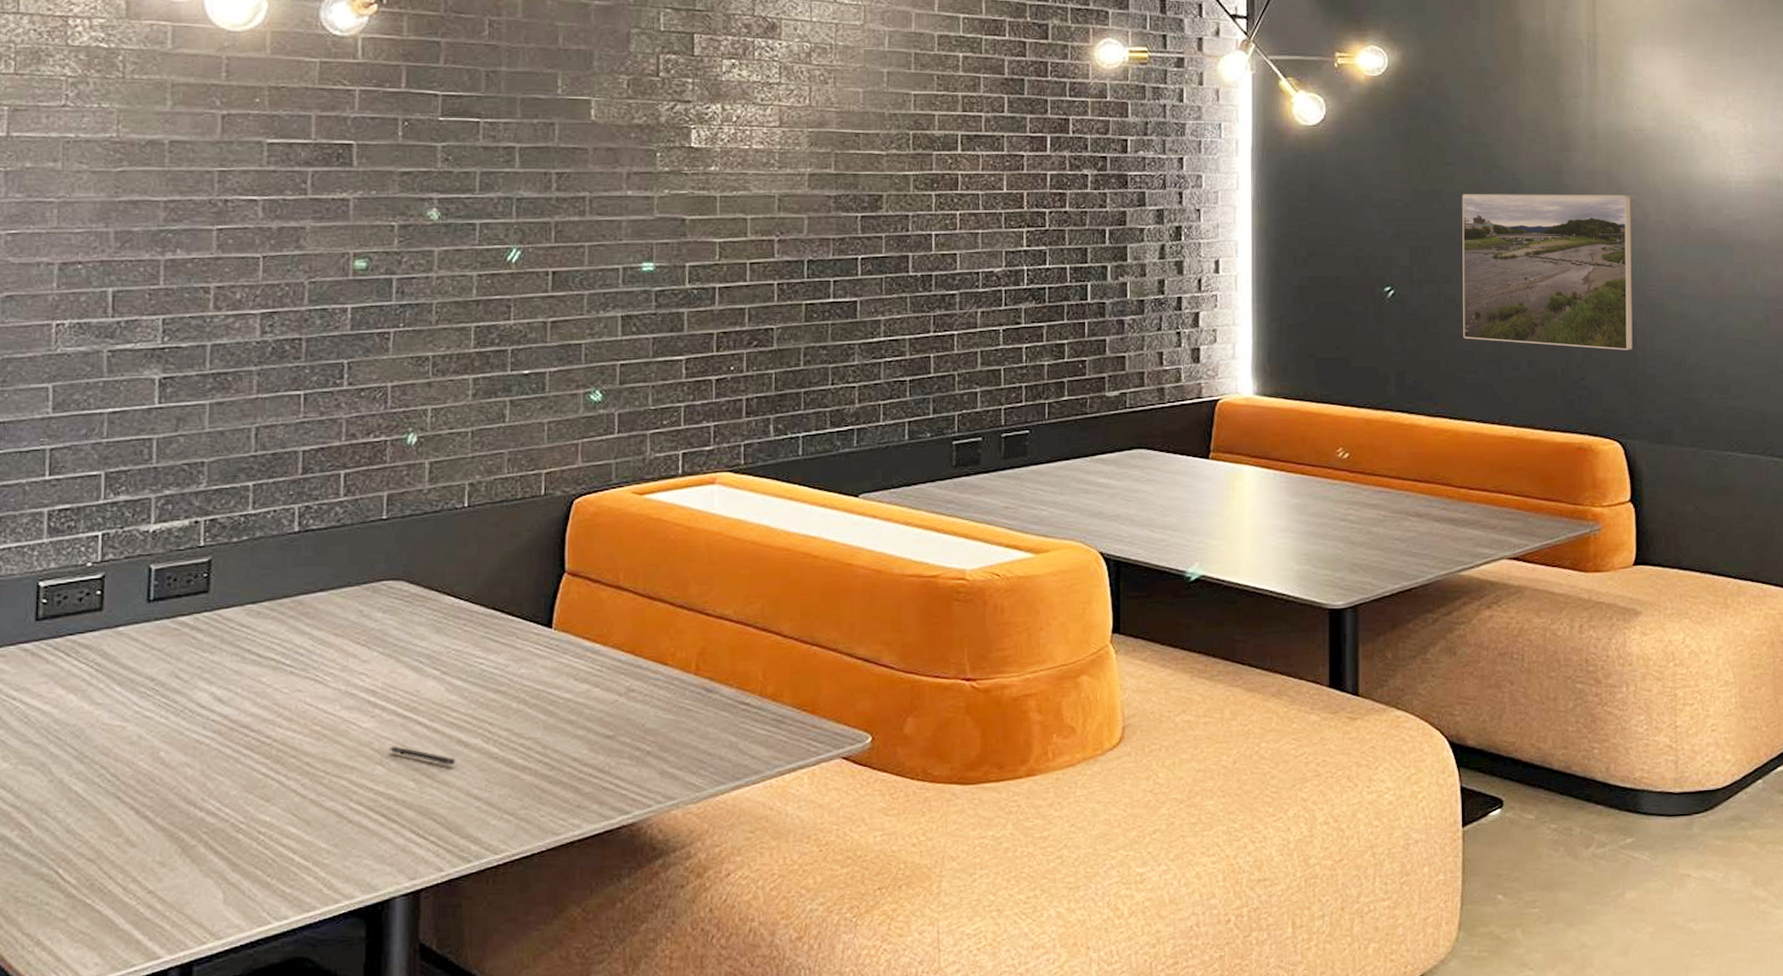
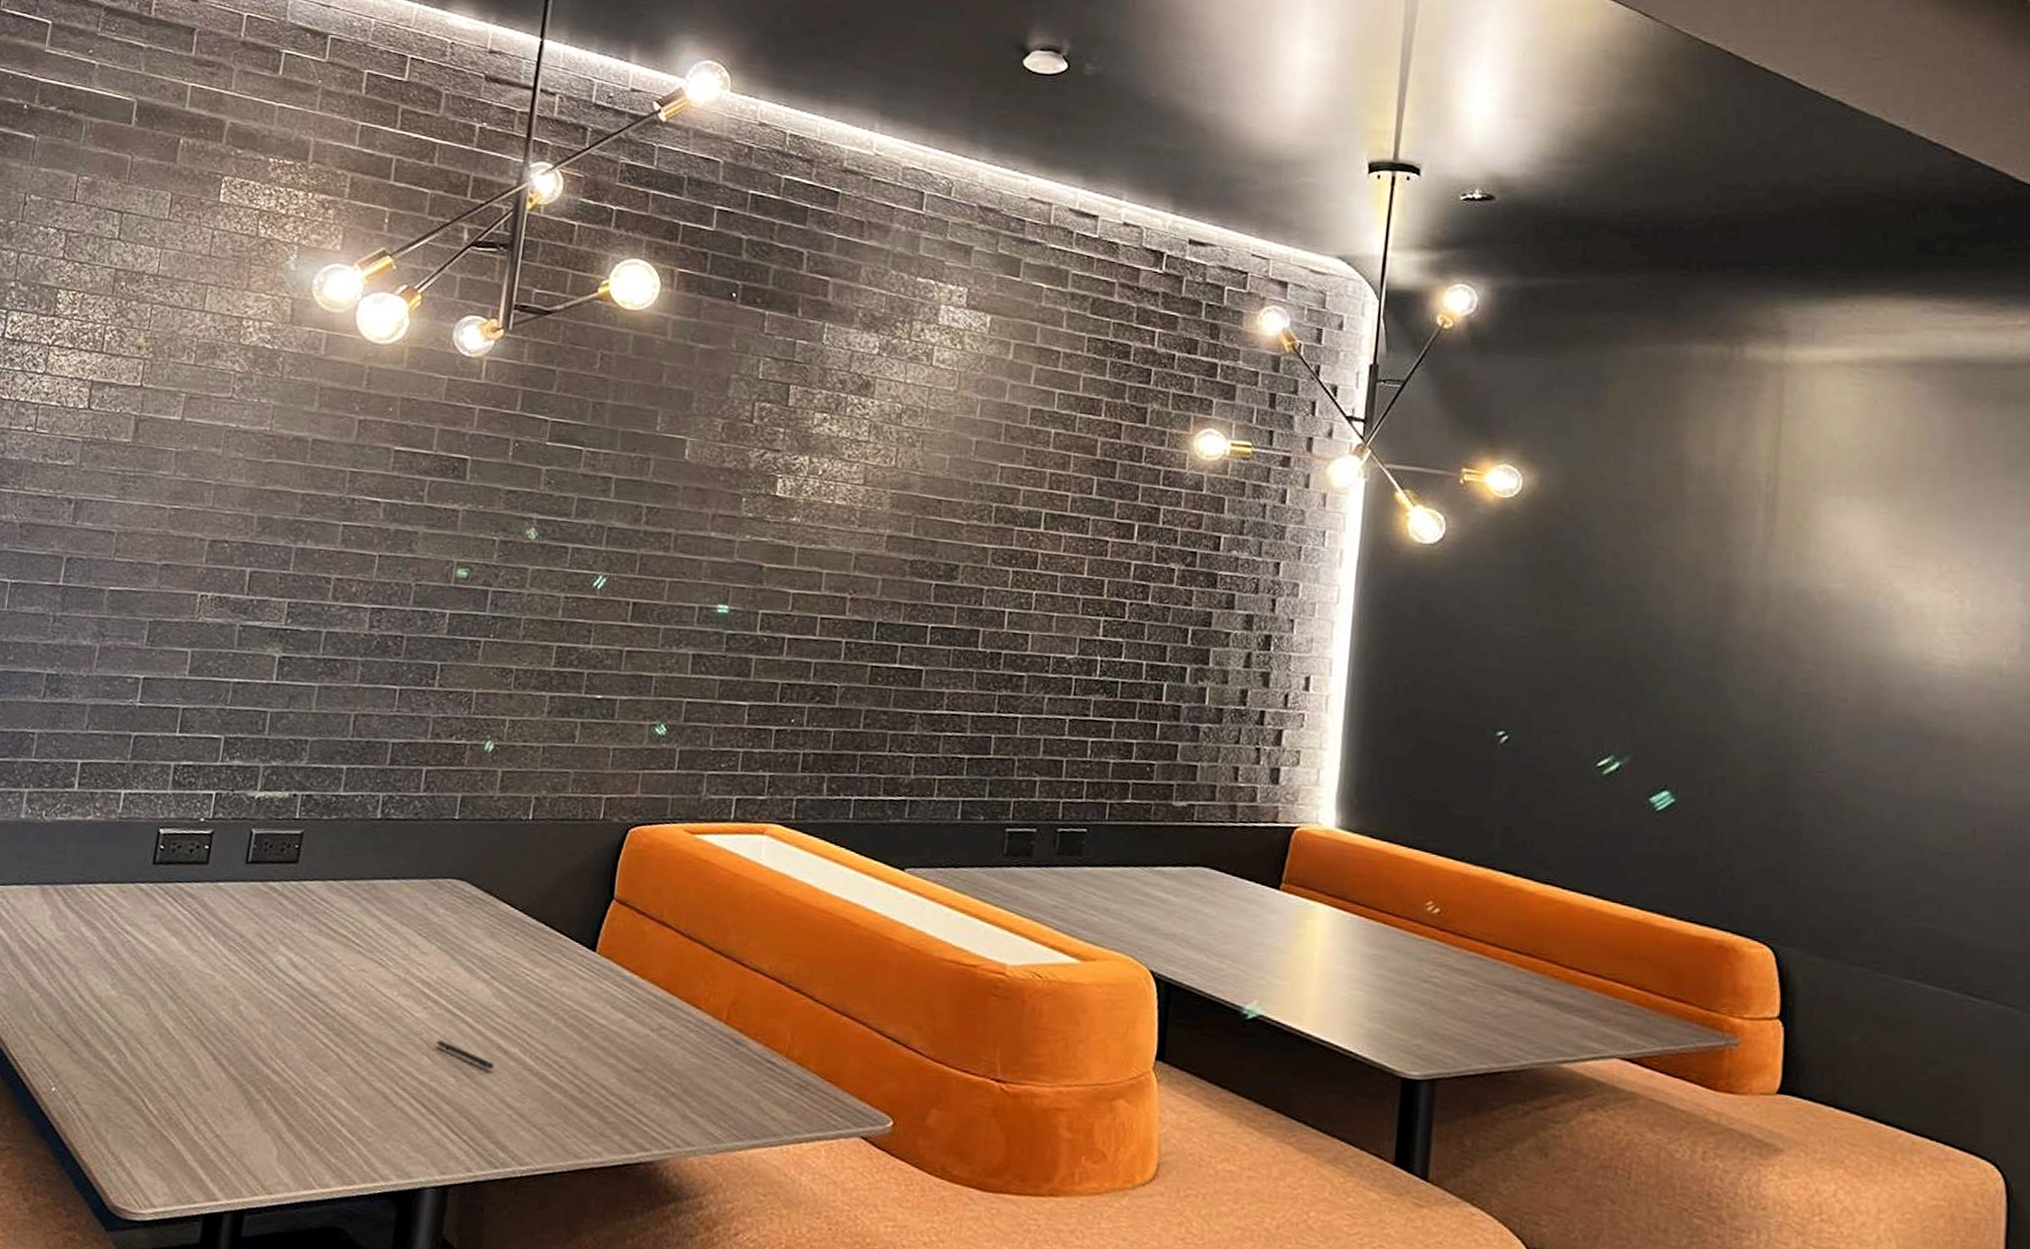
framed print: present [1462,194,1633,351] -> none [1586,639,1808,844]

